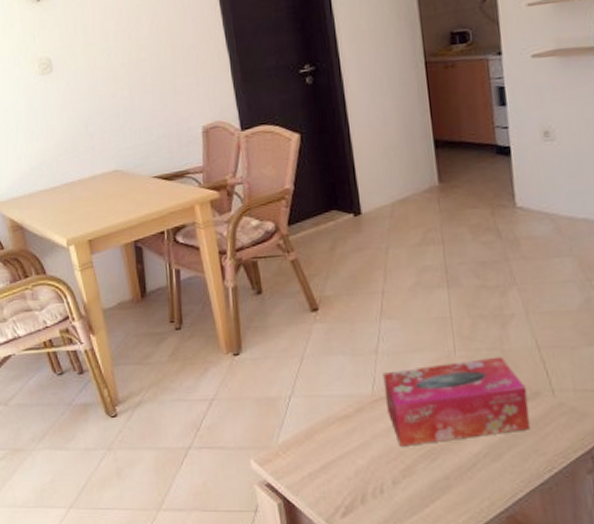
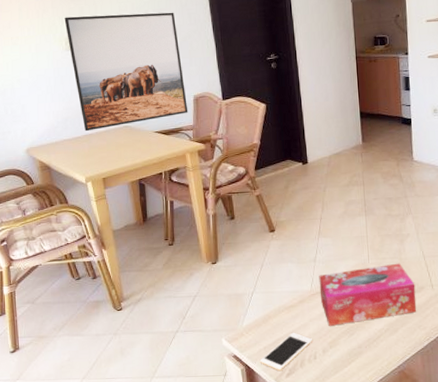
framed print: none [36,16,196,179] -> present [64,12,188,132]
cell phone: none [303,453,377,507] -> present [259,332,312,370]

